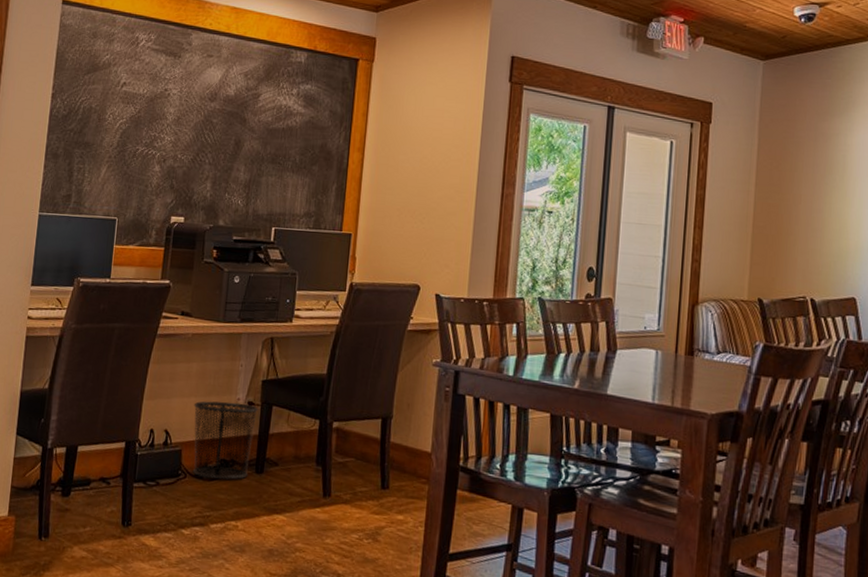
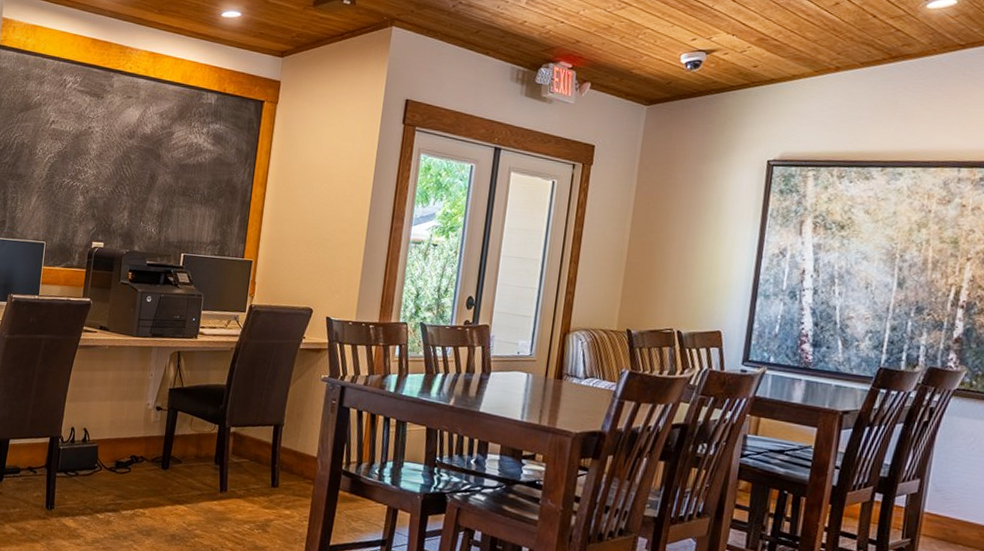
waste bin: present [192,401,258,480] -> none [107,405,165,474]

